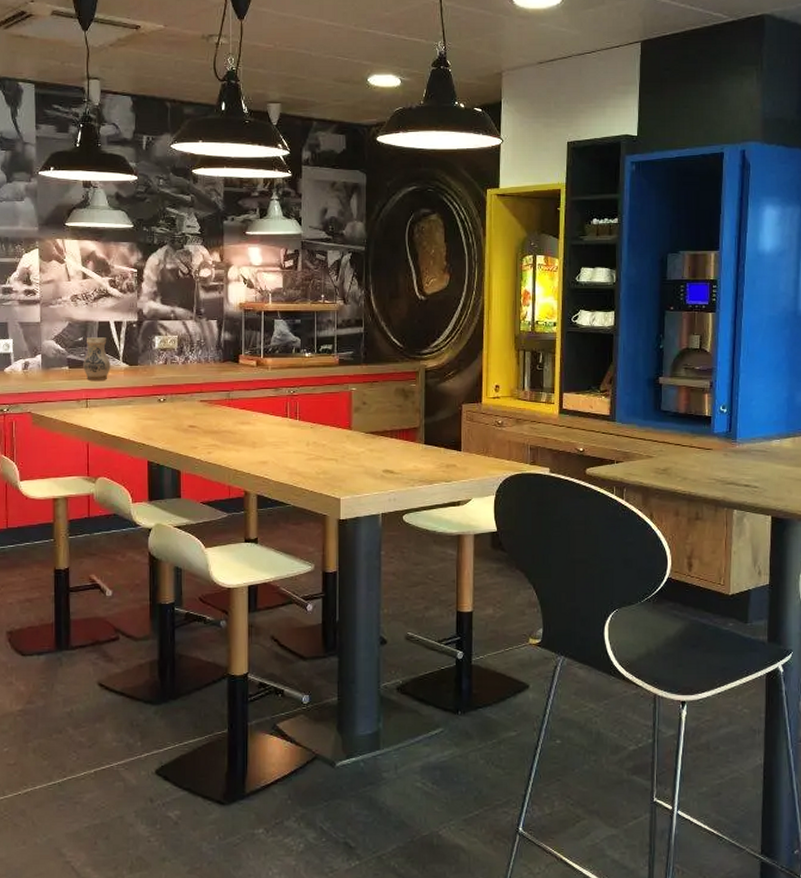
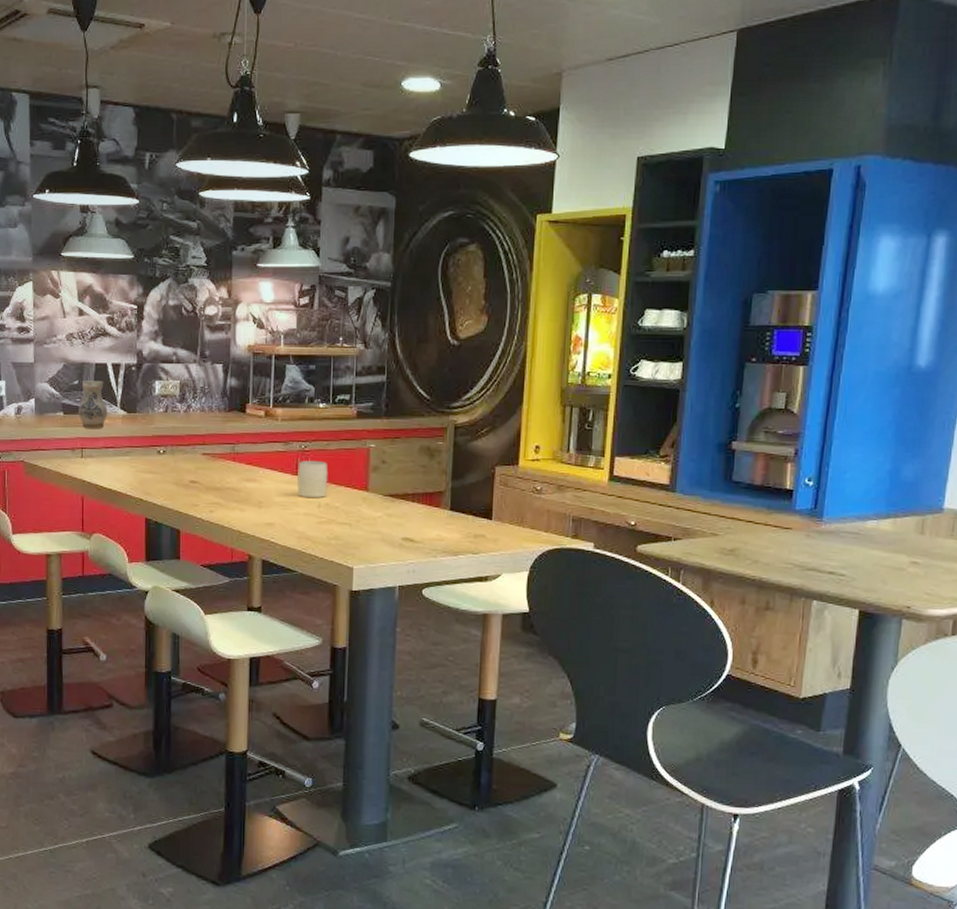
mug: none [288,404,315,438] -> present [297,461,328,499]

